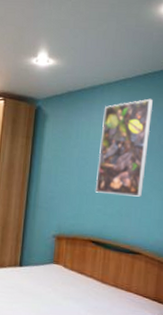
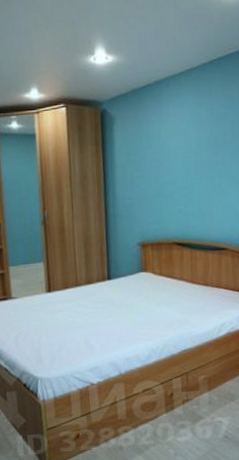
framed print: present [95,98,153,197] -> none [172,87,222,193]

